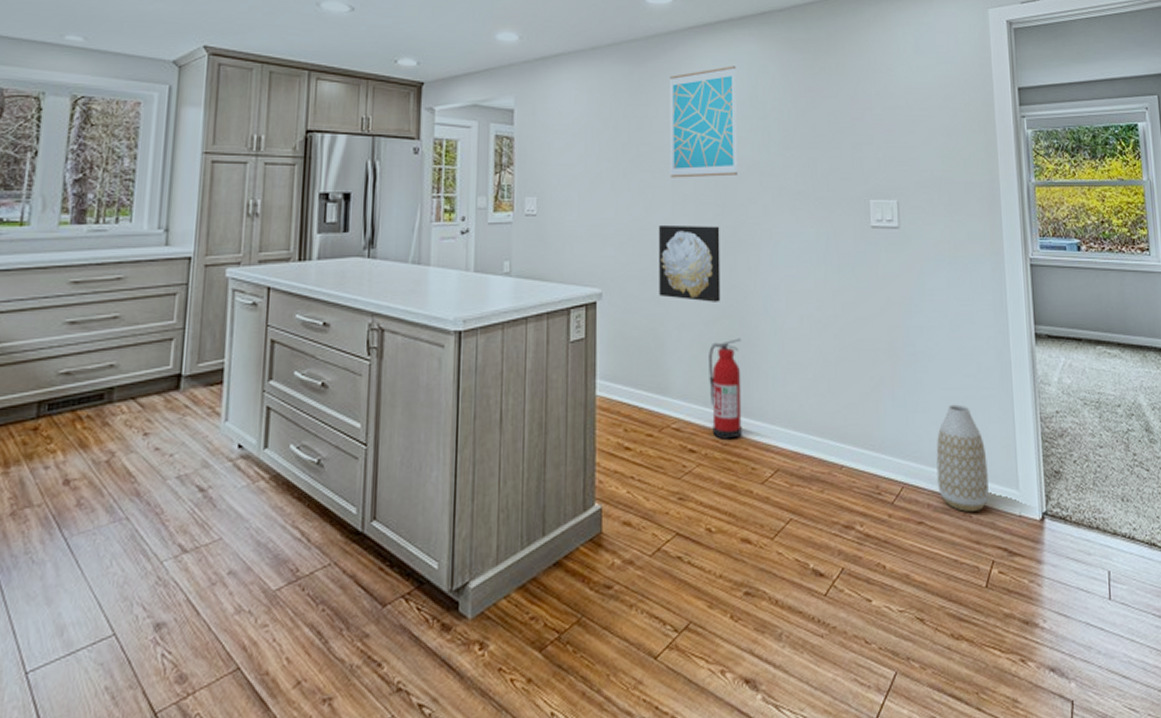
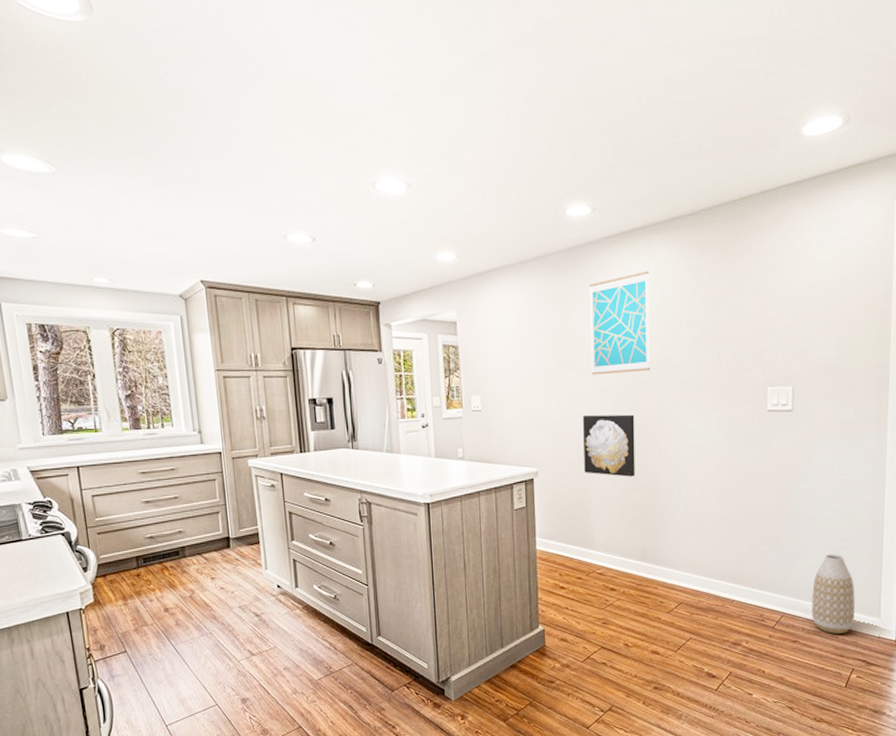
fire extinguisher: present [709,338,742,439] -> none [626,505,652,581]

